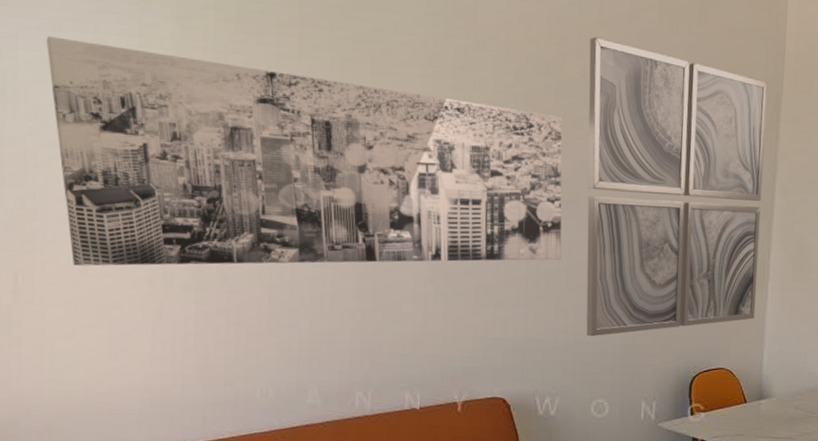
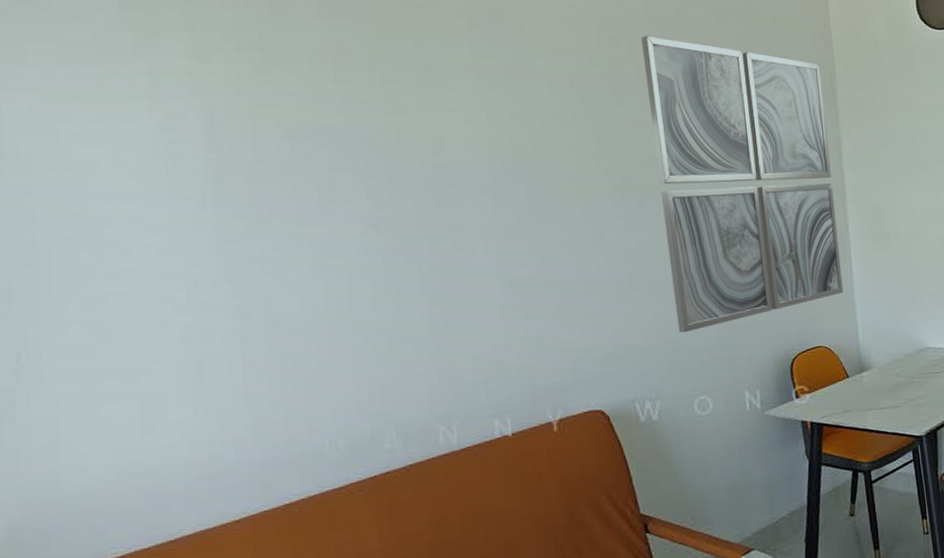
wall art: present [46,36,562,266] -> none [35,84,642,333]

